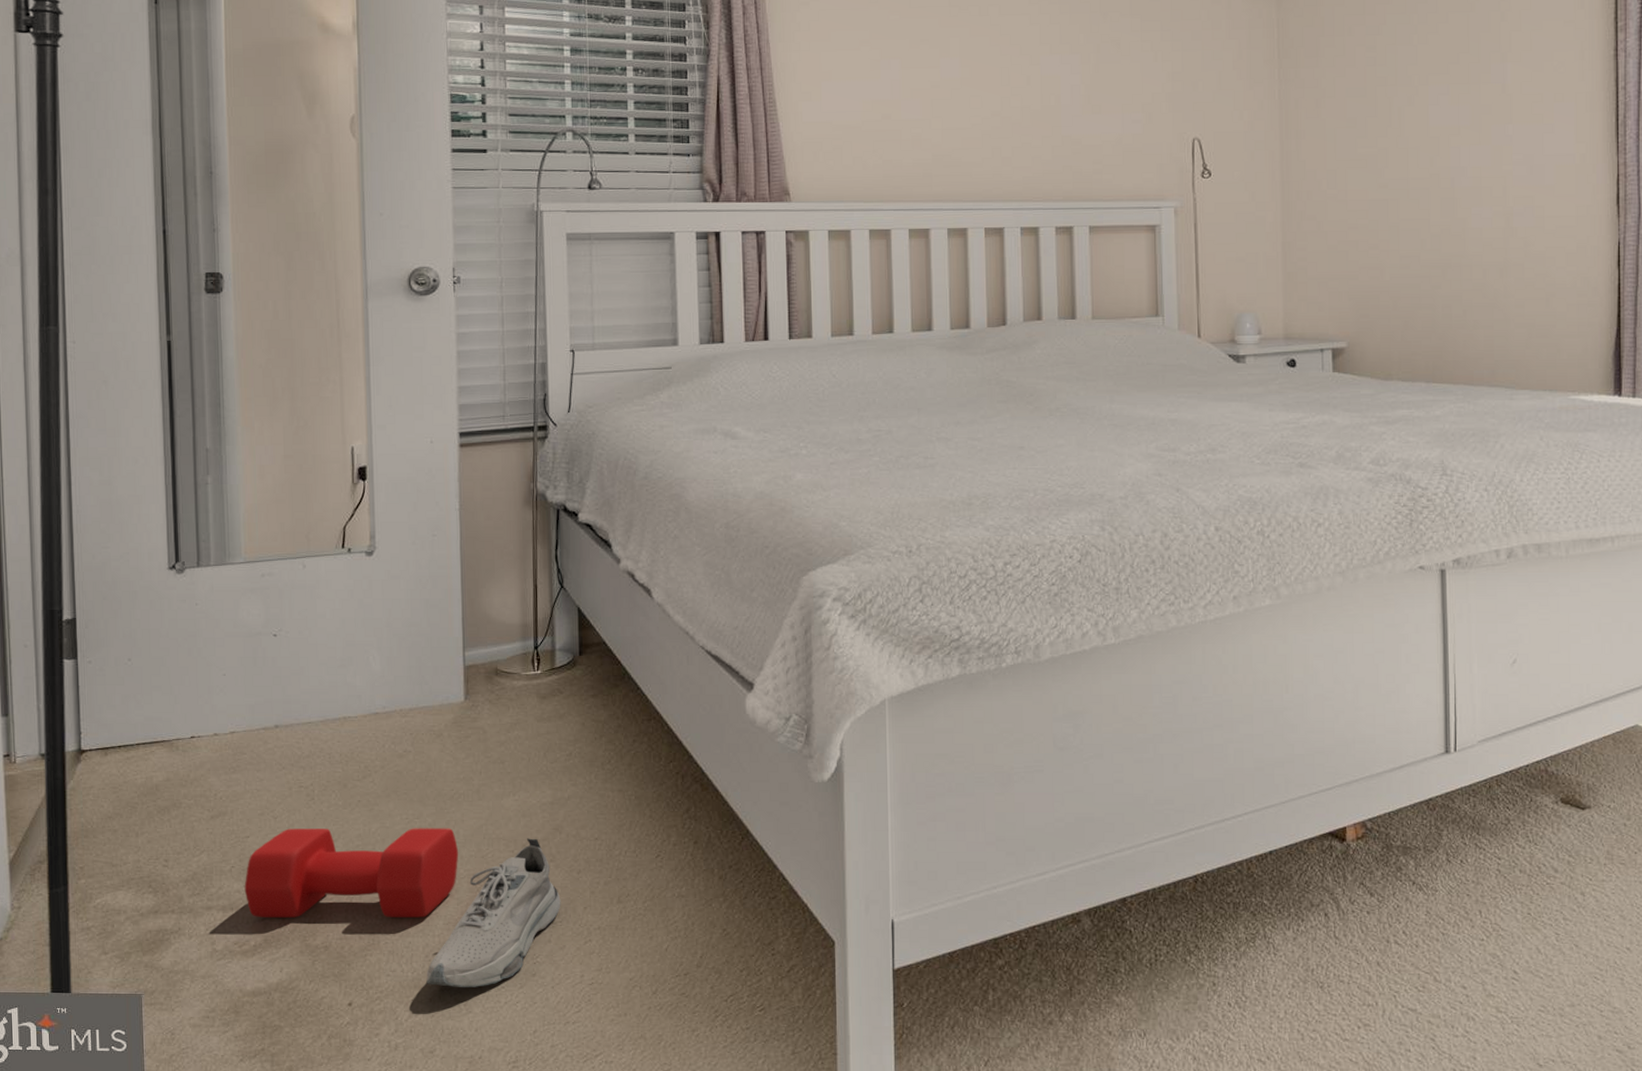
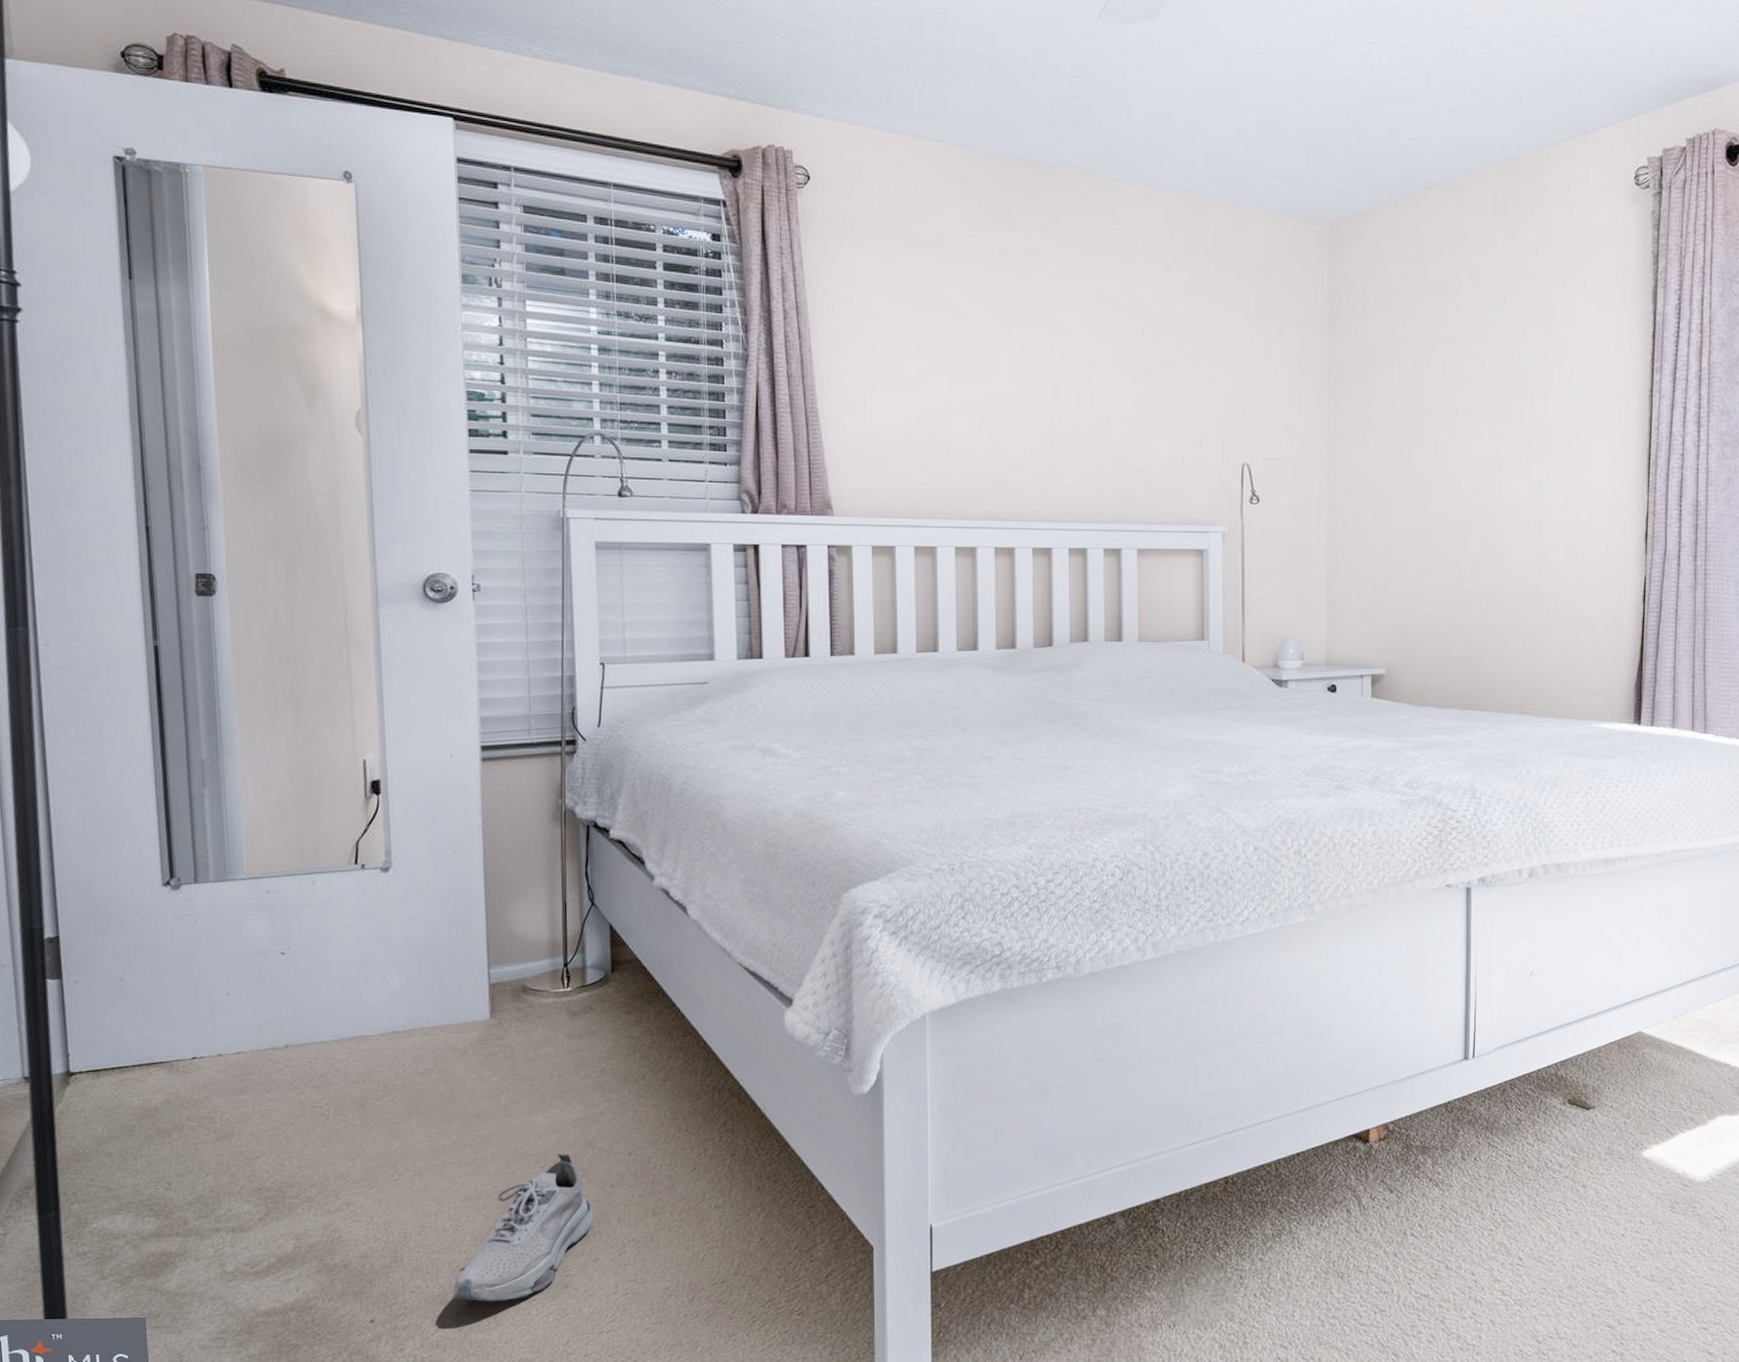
dumbbell: present [244,828,459,918] -> none [255,1145,486,1238]

